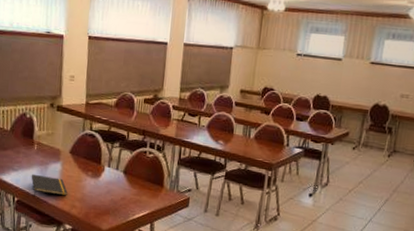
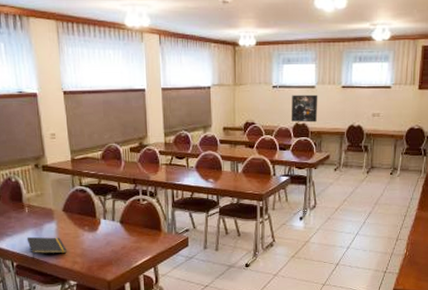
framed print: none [312,65,344,96] -> present [291,94,318,123]

